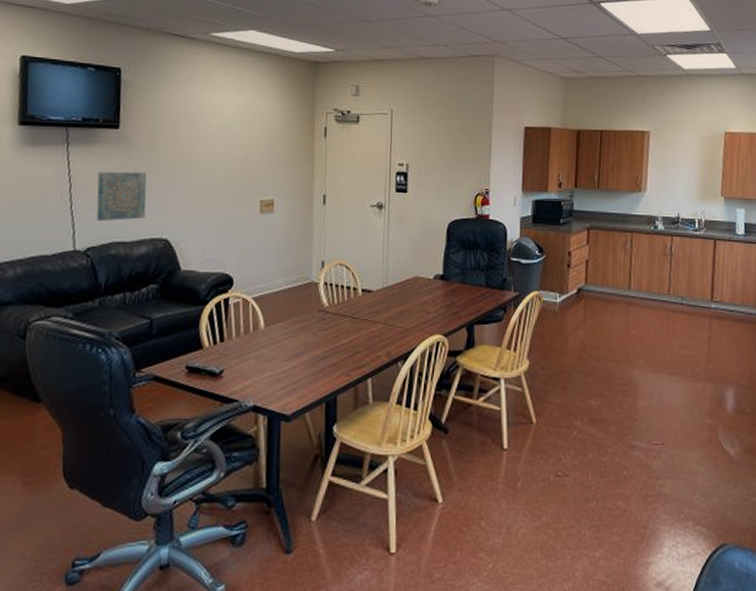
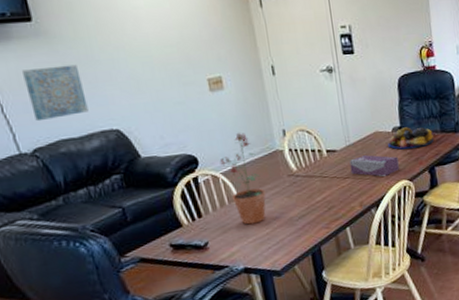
potted plant: none [254,257,292,358] -> present [219,132,266,225]
tissue box: none [383,301,435,328] -> present [349,155,399,177]
fruit bowl: none [427,276,477,301] -> present [388,127,434,150]

